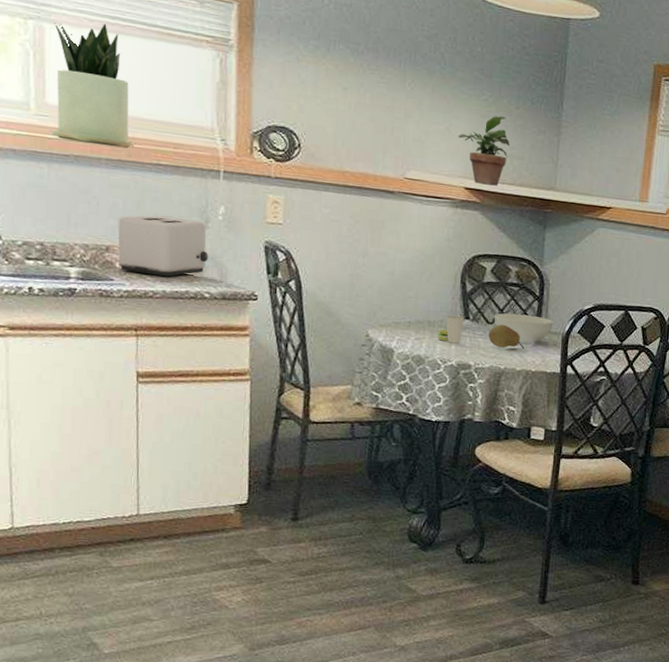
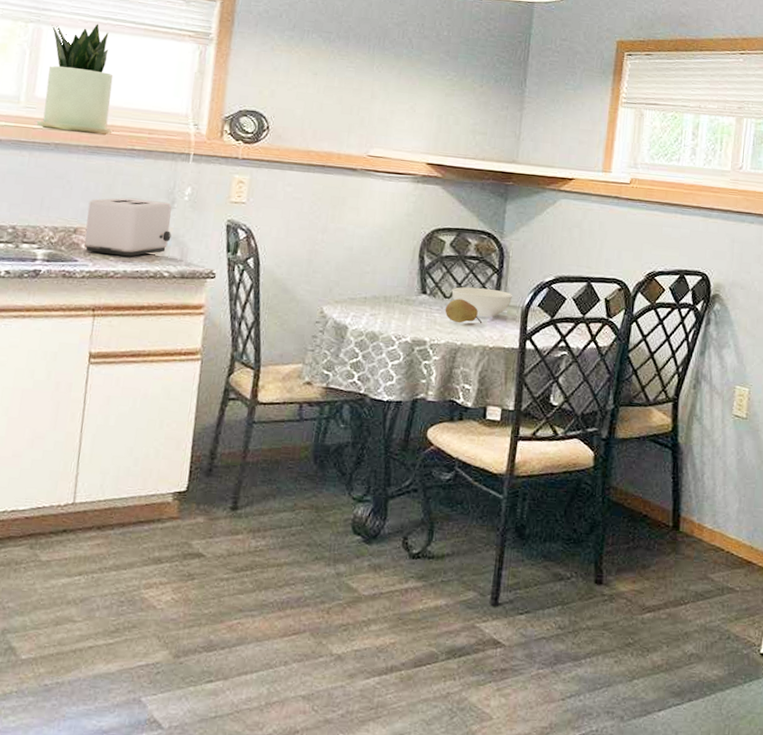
cup: present [437,315,464,344] -> none [393,290,421,319]
potted plant: present [458,116,510,186] -> none [422,94,473,161]

